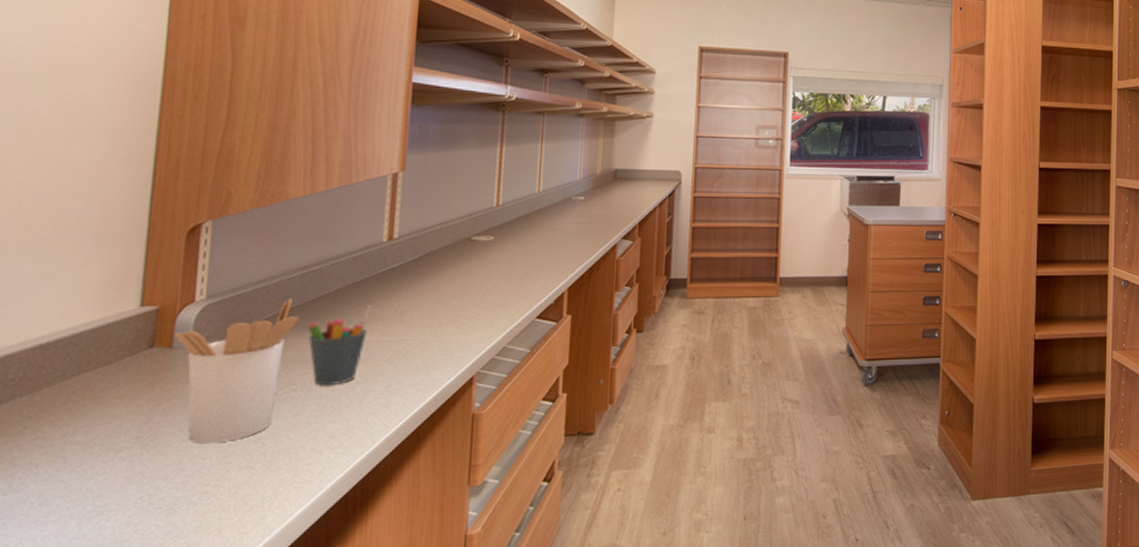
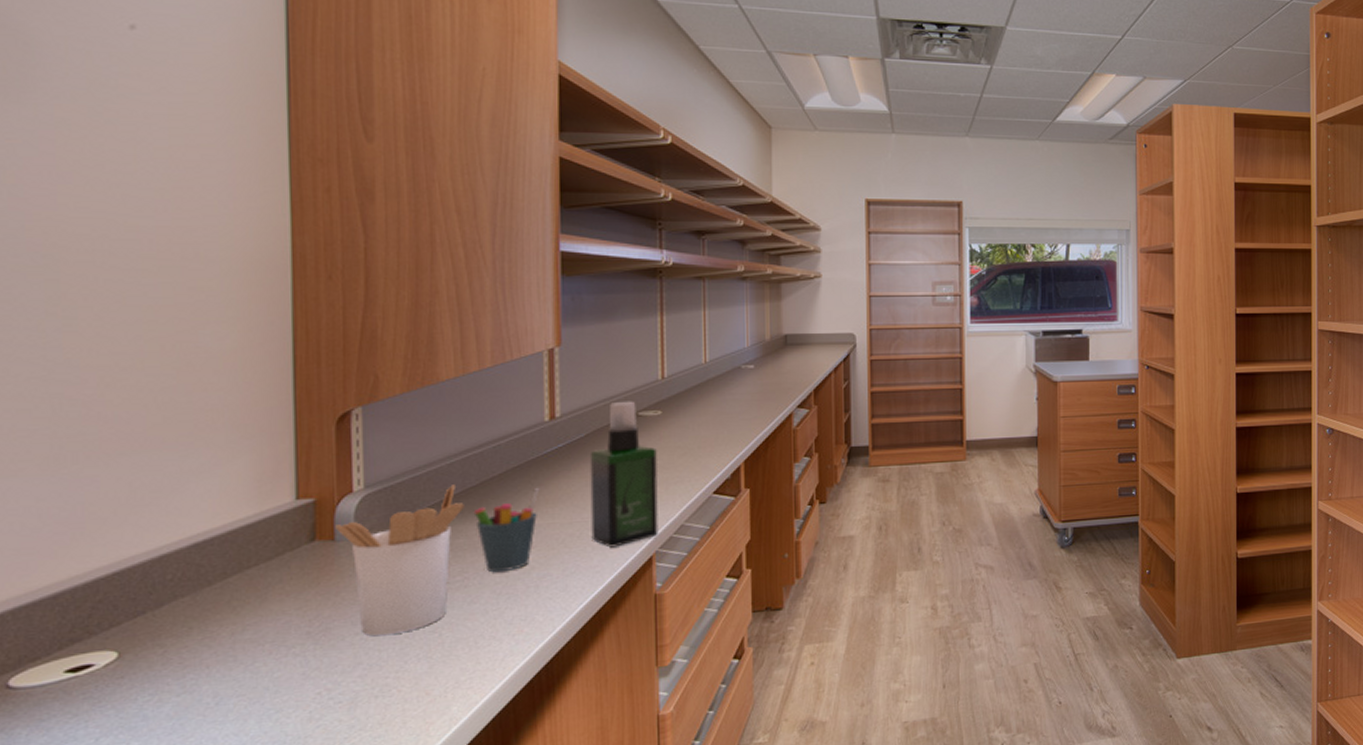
spray bottle: none [417,225,486,366] -> present [589,401,658,548]

